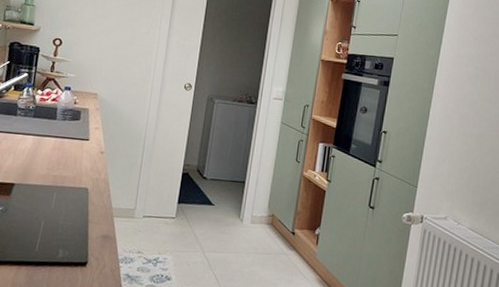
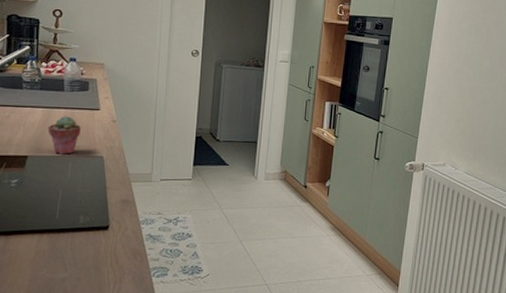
potted succulent: none [36,144,69,185] -> present [47,115,81,155]

